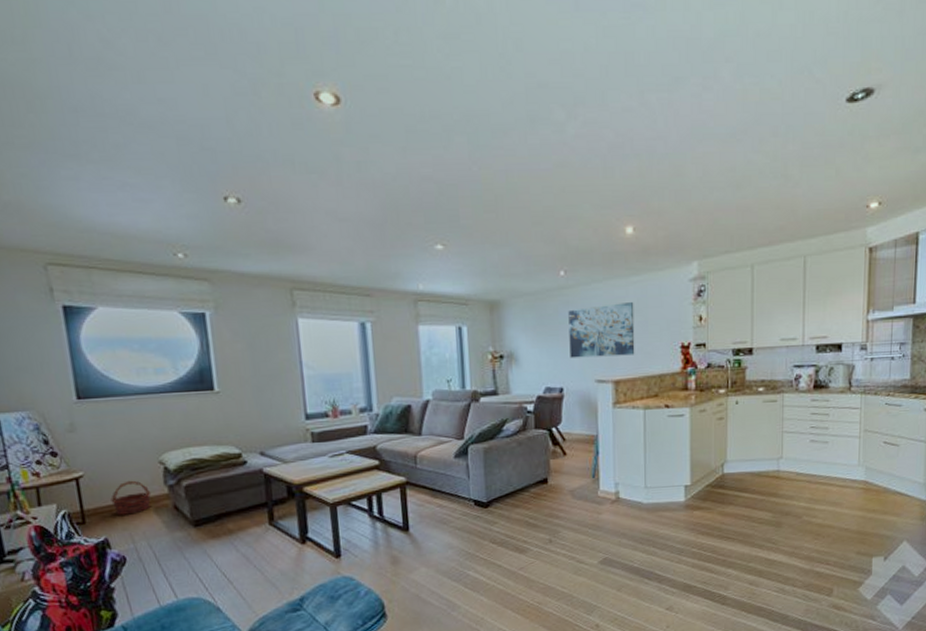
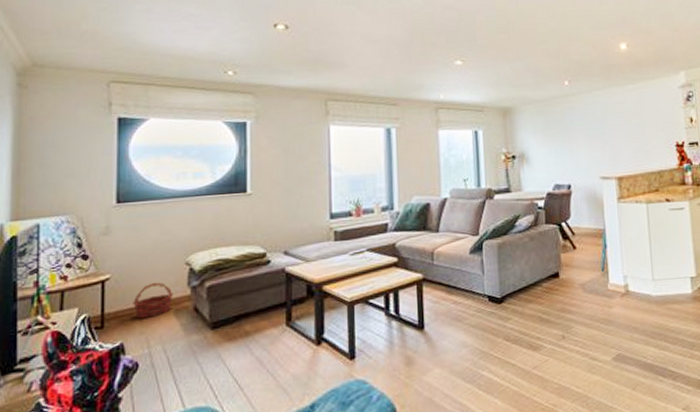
wall art: present [568,302,635,358] -> none [573,107,635,158]

